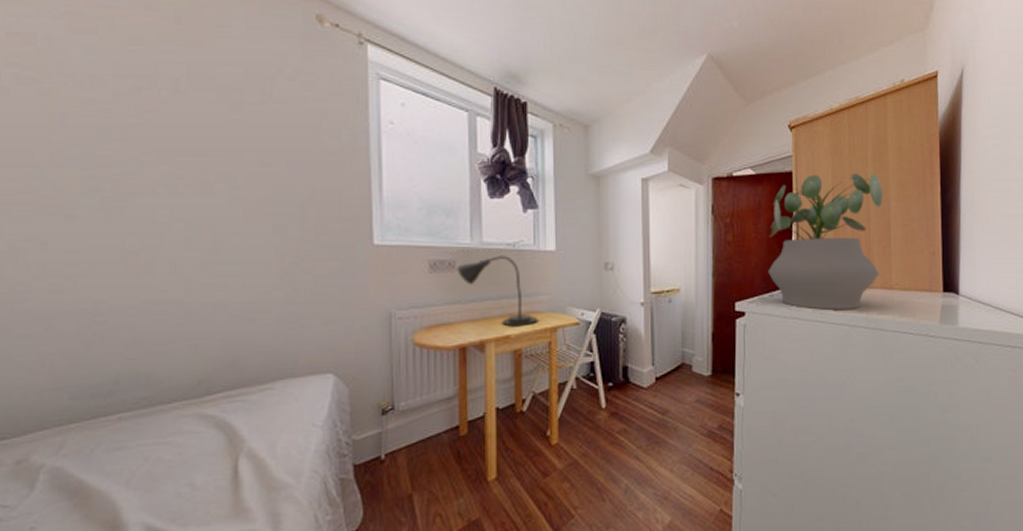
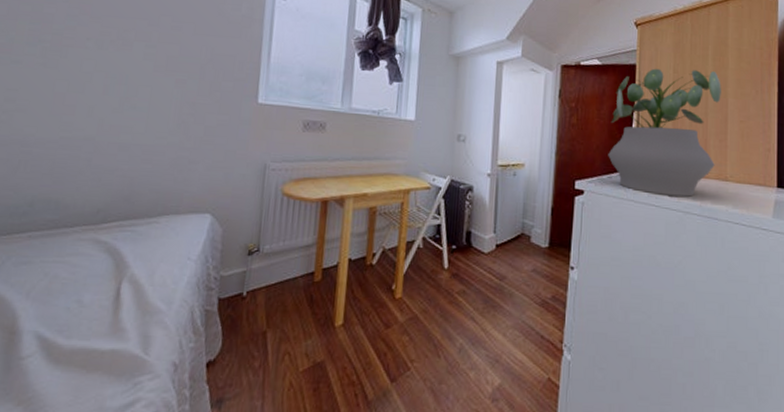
desk lamp: present [457,256,539,327] -> none [327,121,394,187]

